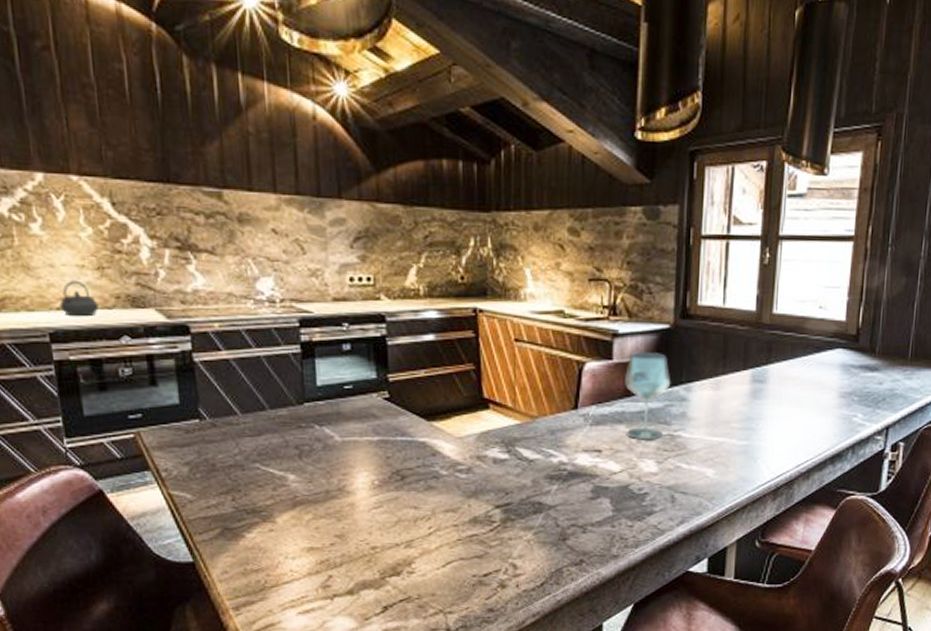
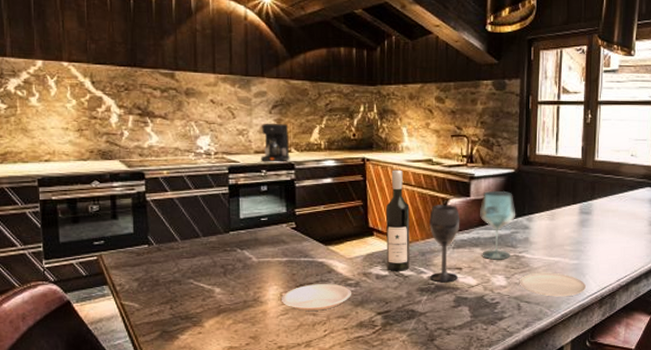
kettle: present [59,280,99,317] -> none [47,139,77,167]
coffee maker: none [341,262,379,313] -> present [261,124,290,162]
plate: none [374,468,462,503] -> present [282,283,351,311]
bottle: none [505,323,535,454] -> present [386,169,410,271]
wine glass: none [559,370,600,468] -> present [428,205,460,283]
plate: none [674,456,758,487] -> present [520,272,587,297]

